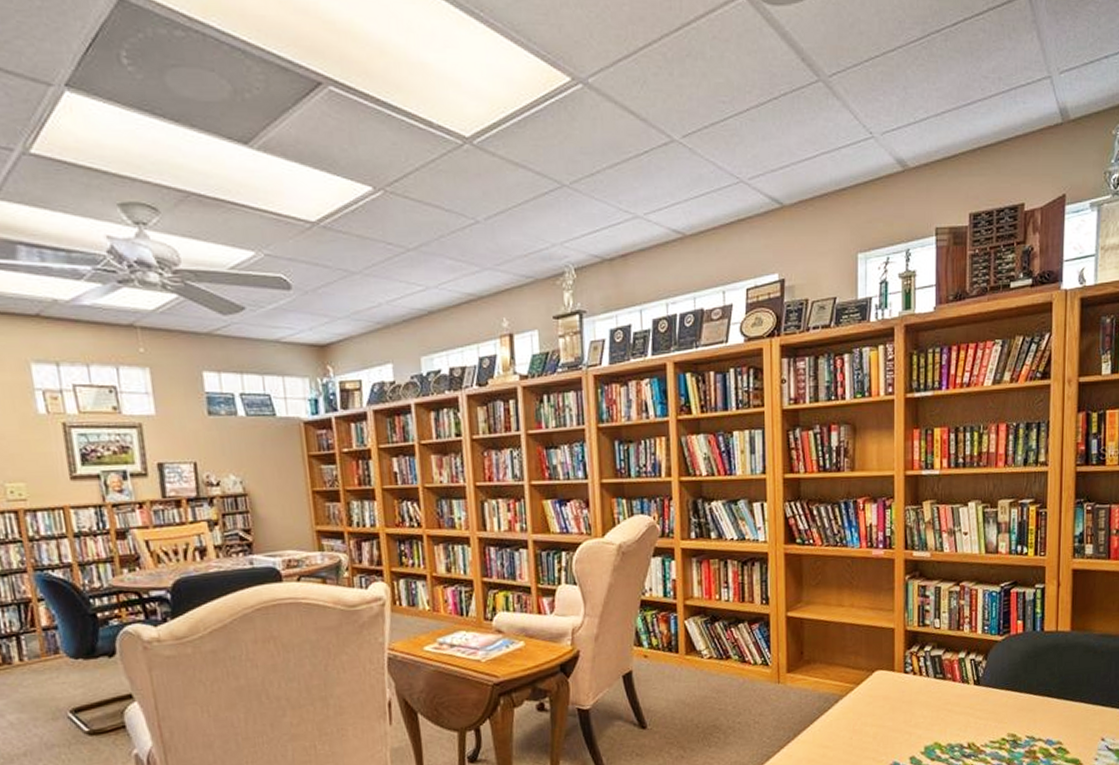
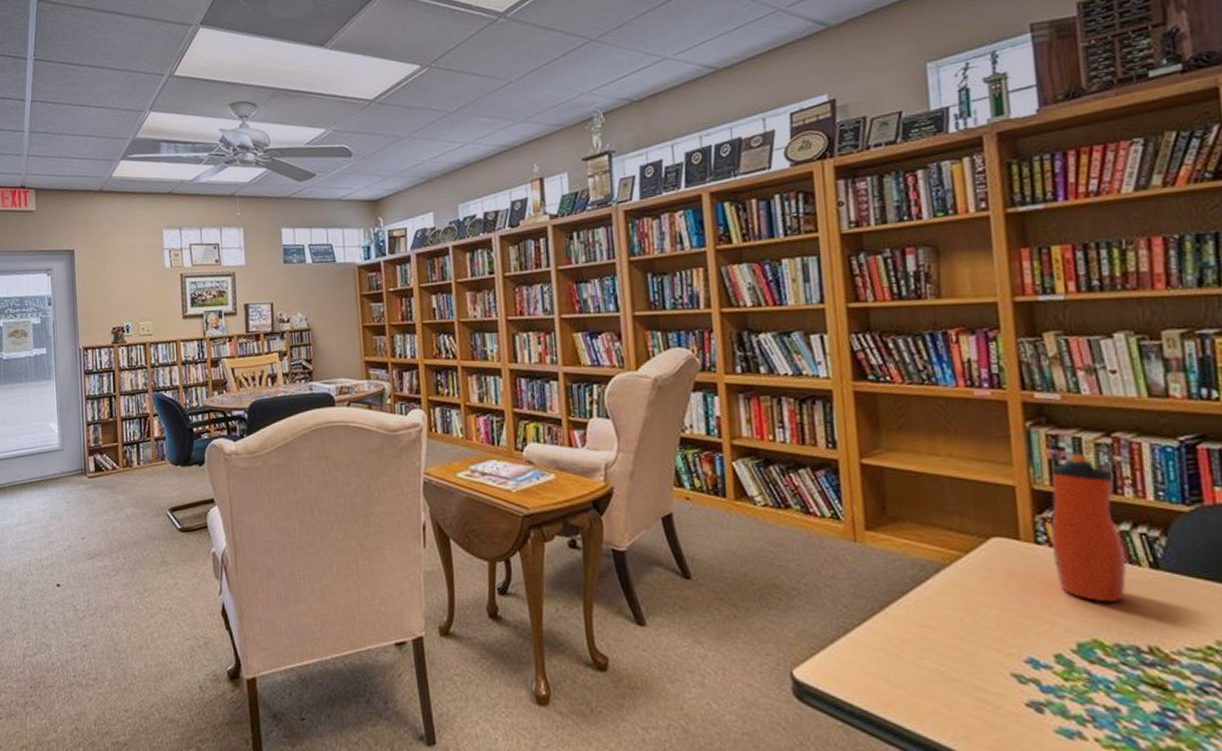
water bottle: none [914,600,960,714] -> present [1050,454,1126,603]

